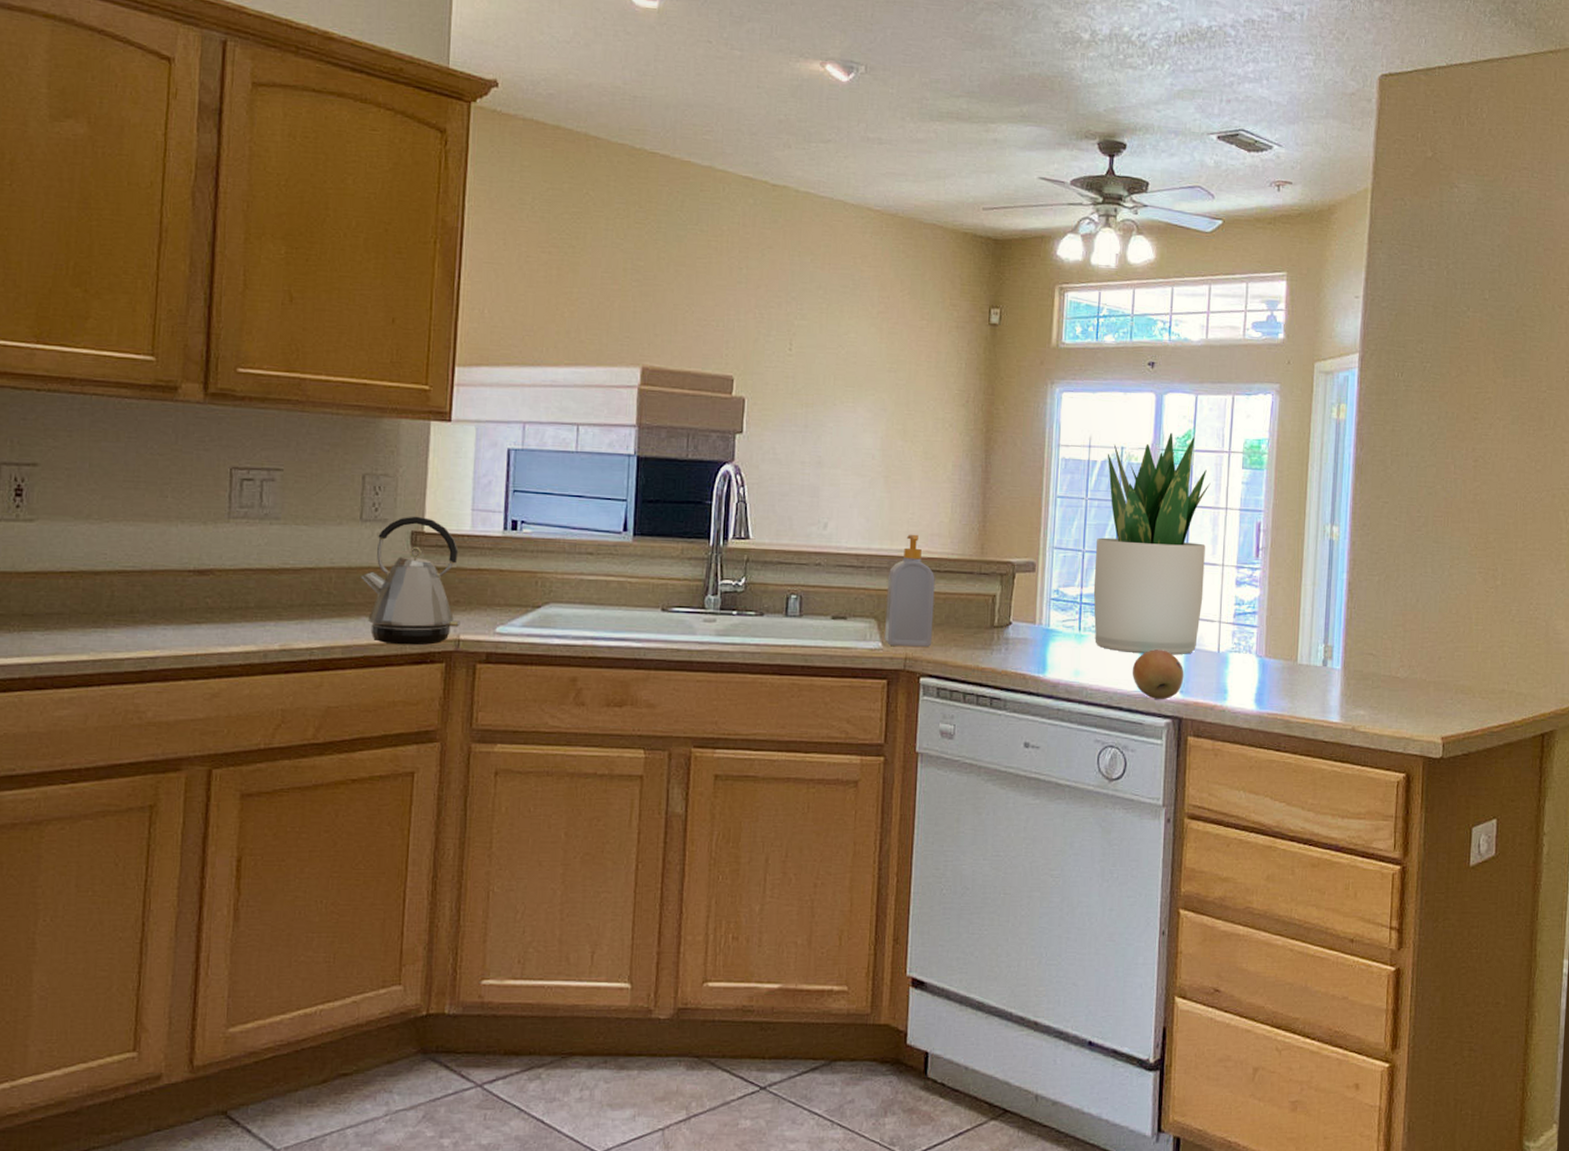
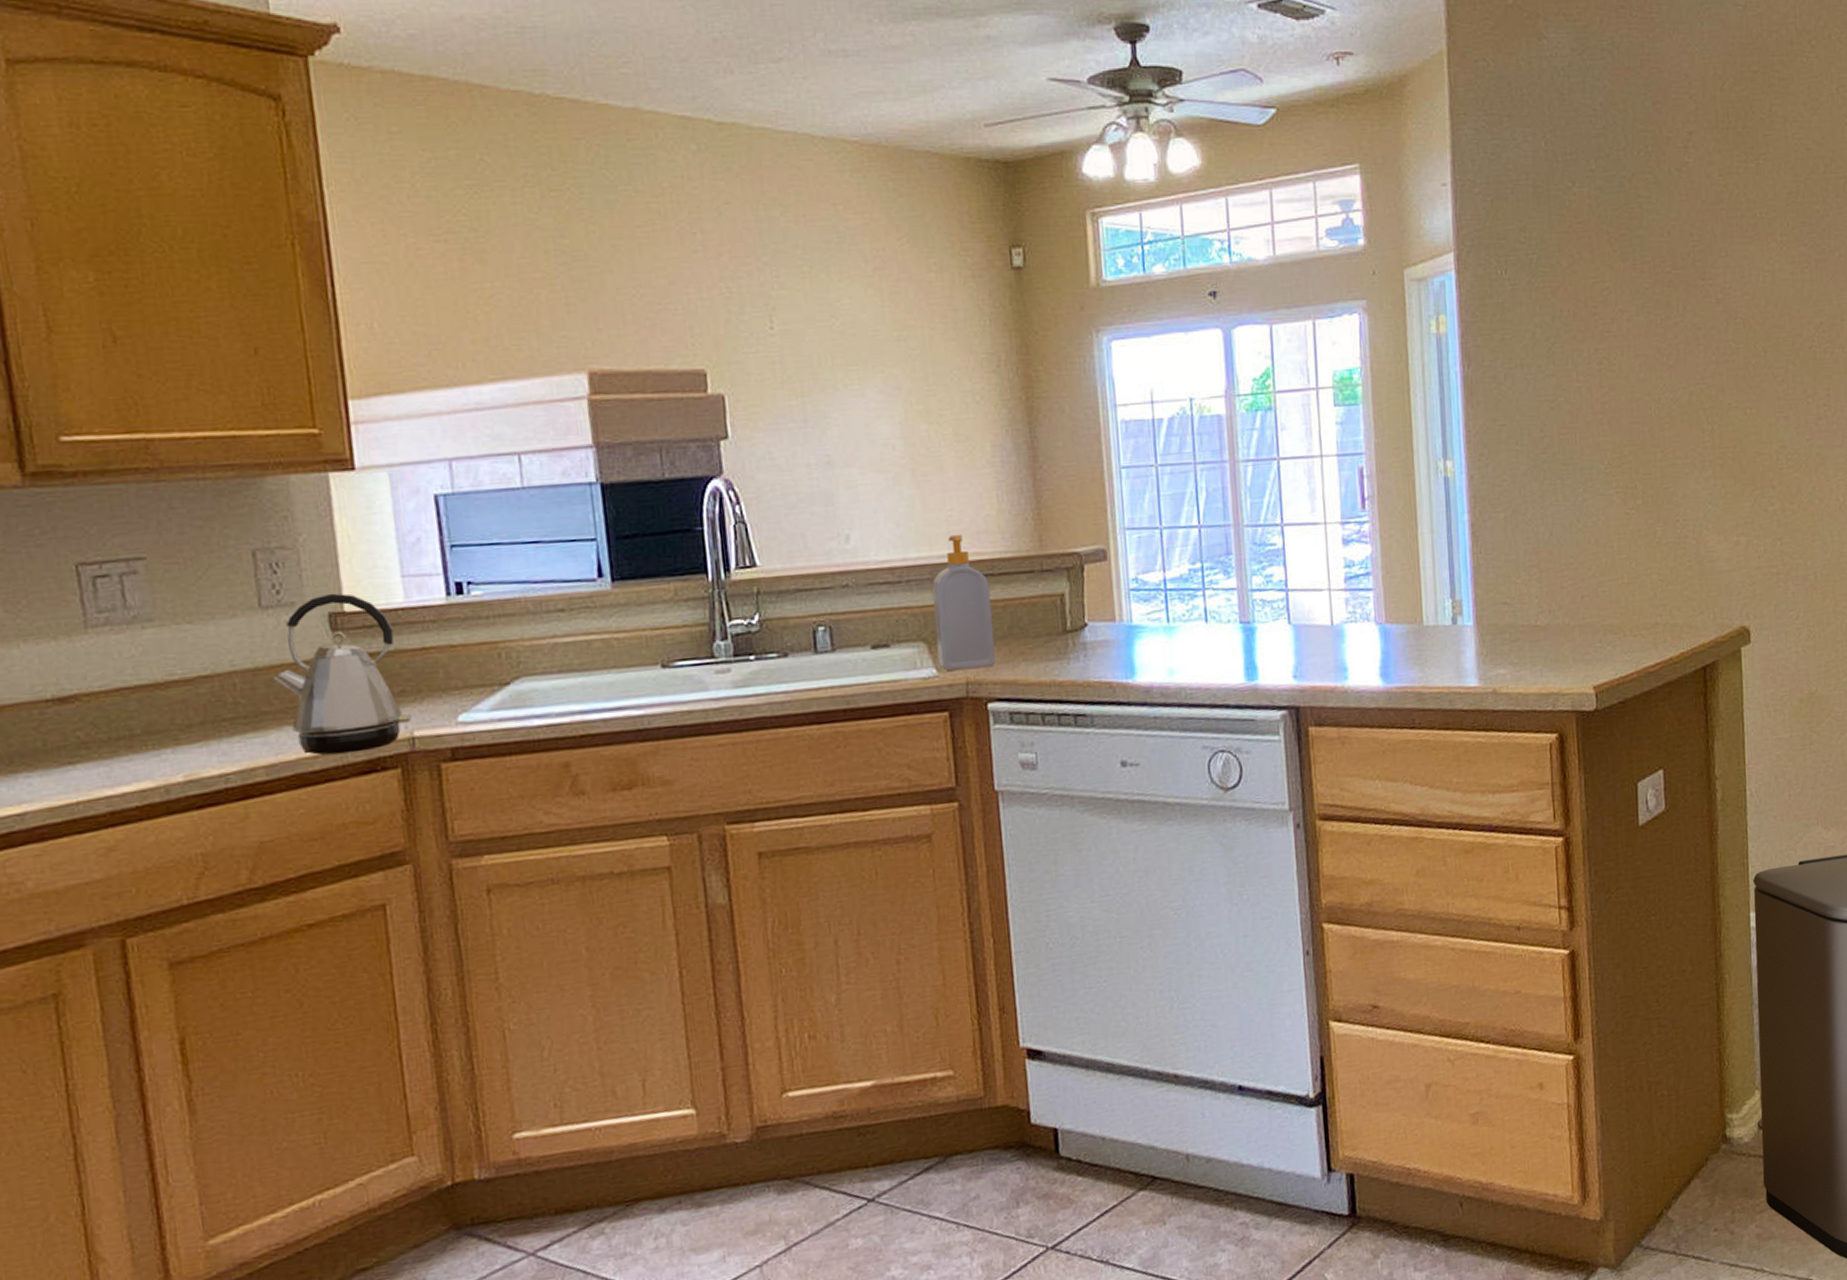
planter: present [1093,432,1211,655] -> none [1175,373,1307,640]
fruit: present [1132,649,1184,699] -> none [1235,631,1296,690]

